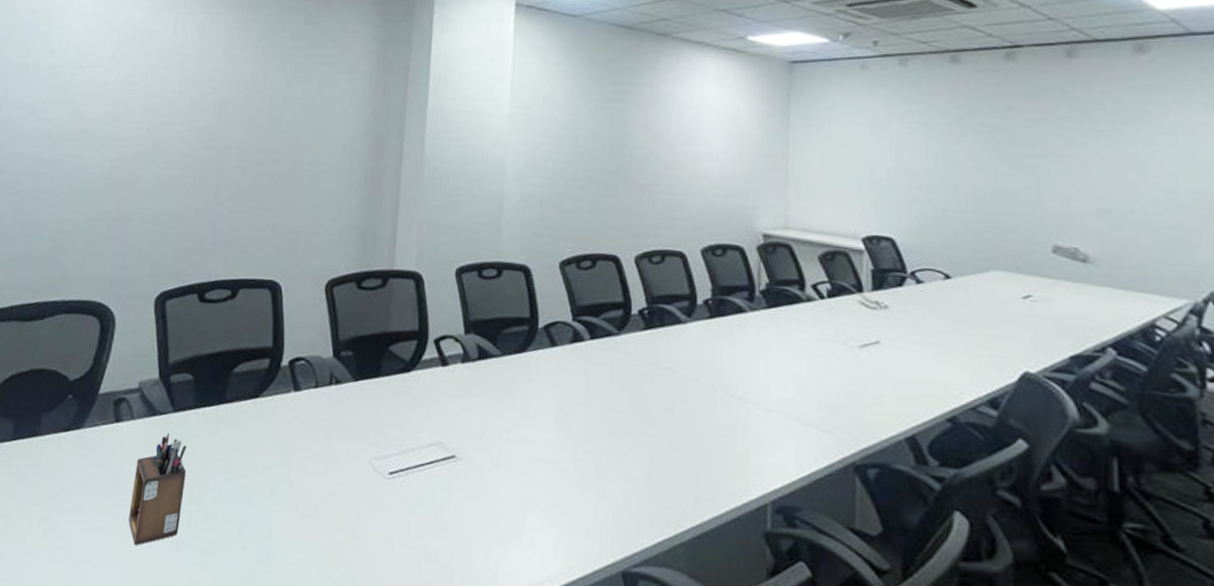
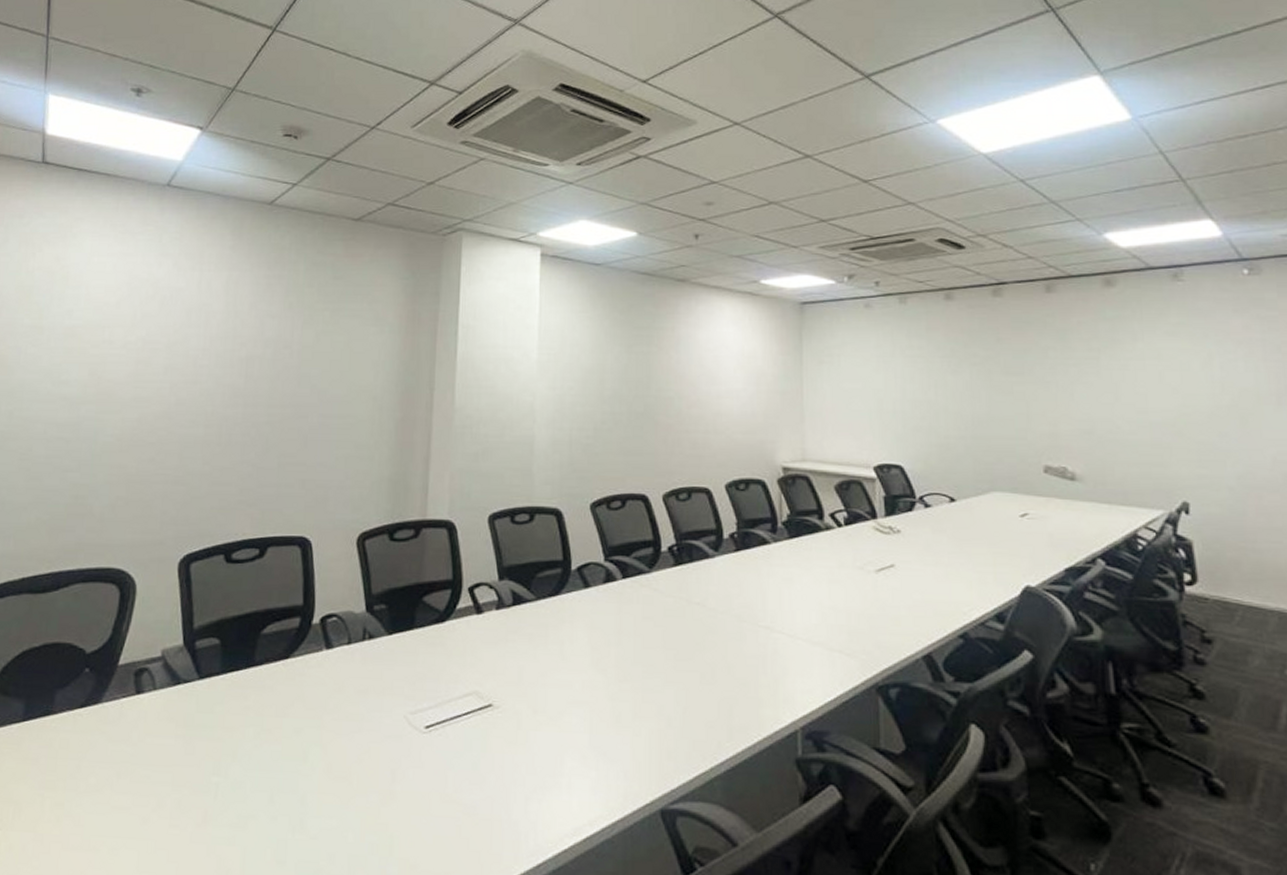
desk organizer: present [129,433,187,545] -> none [151,702,213,824]

